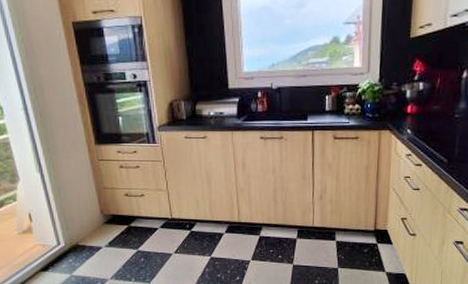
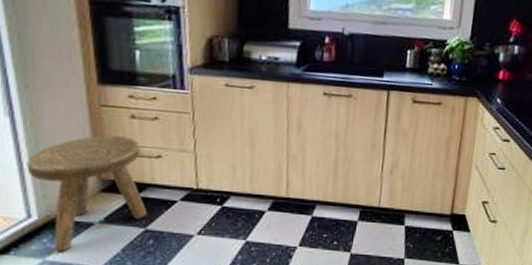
stool: none [54,182,138,269] -> present [27,135,148,252]

